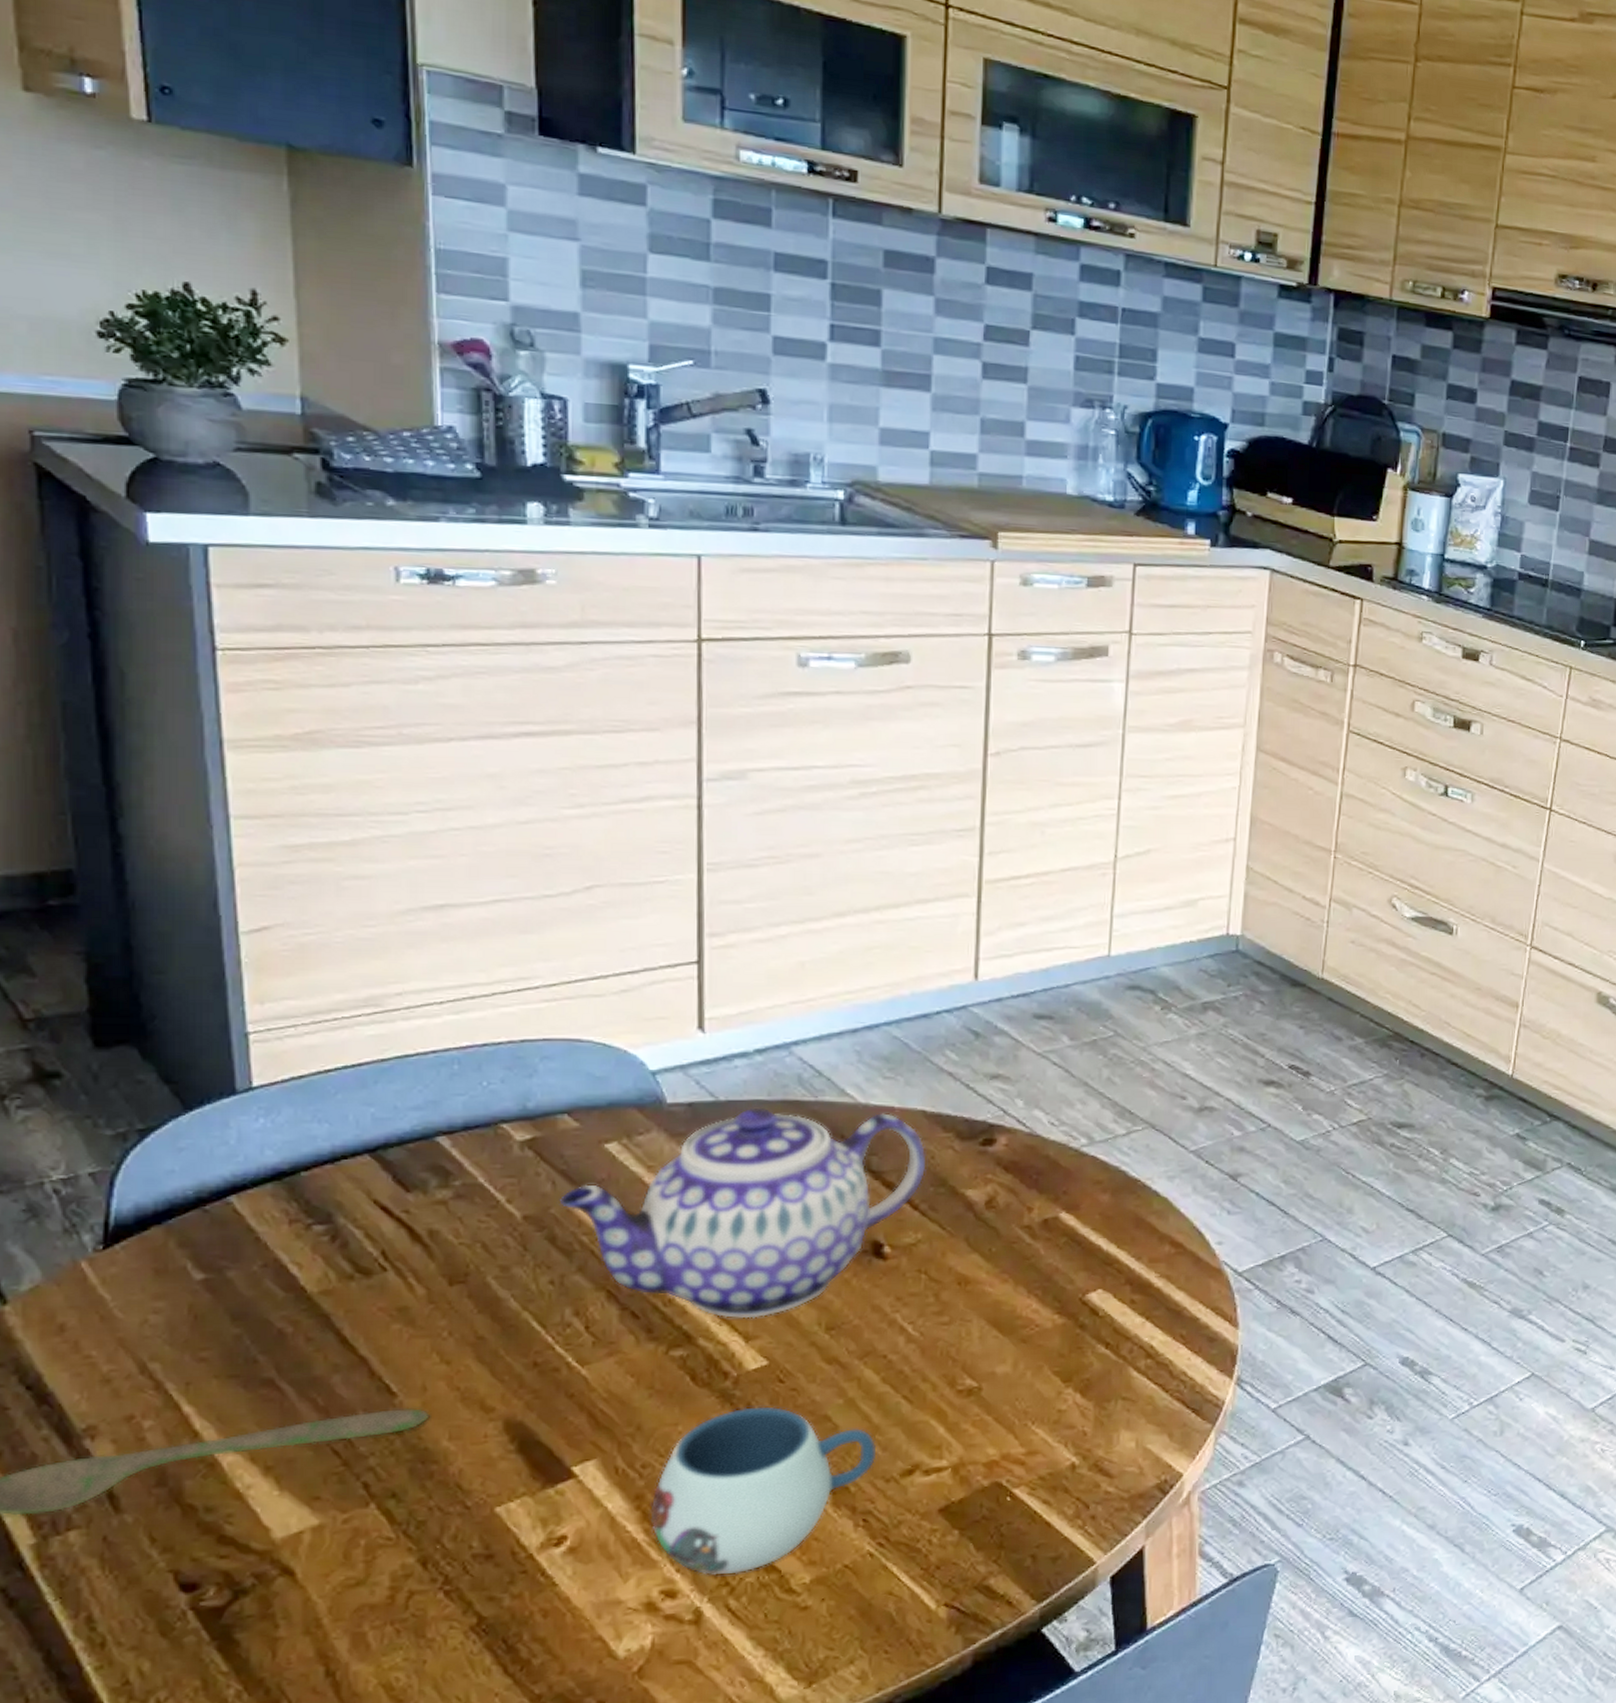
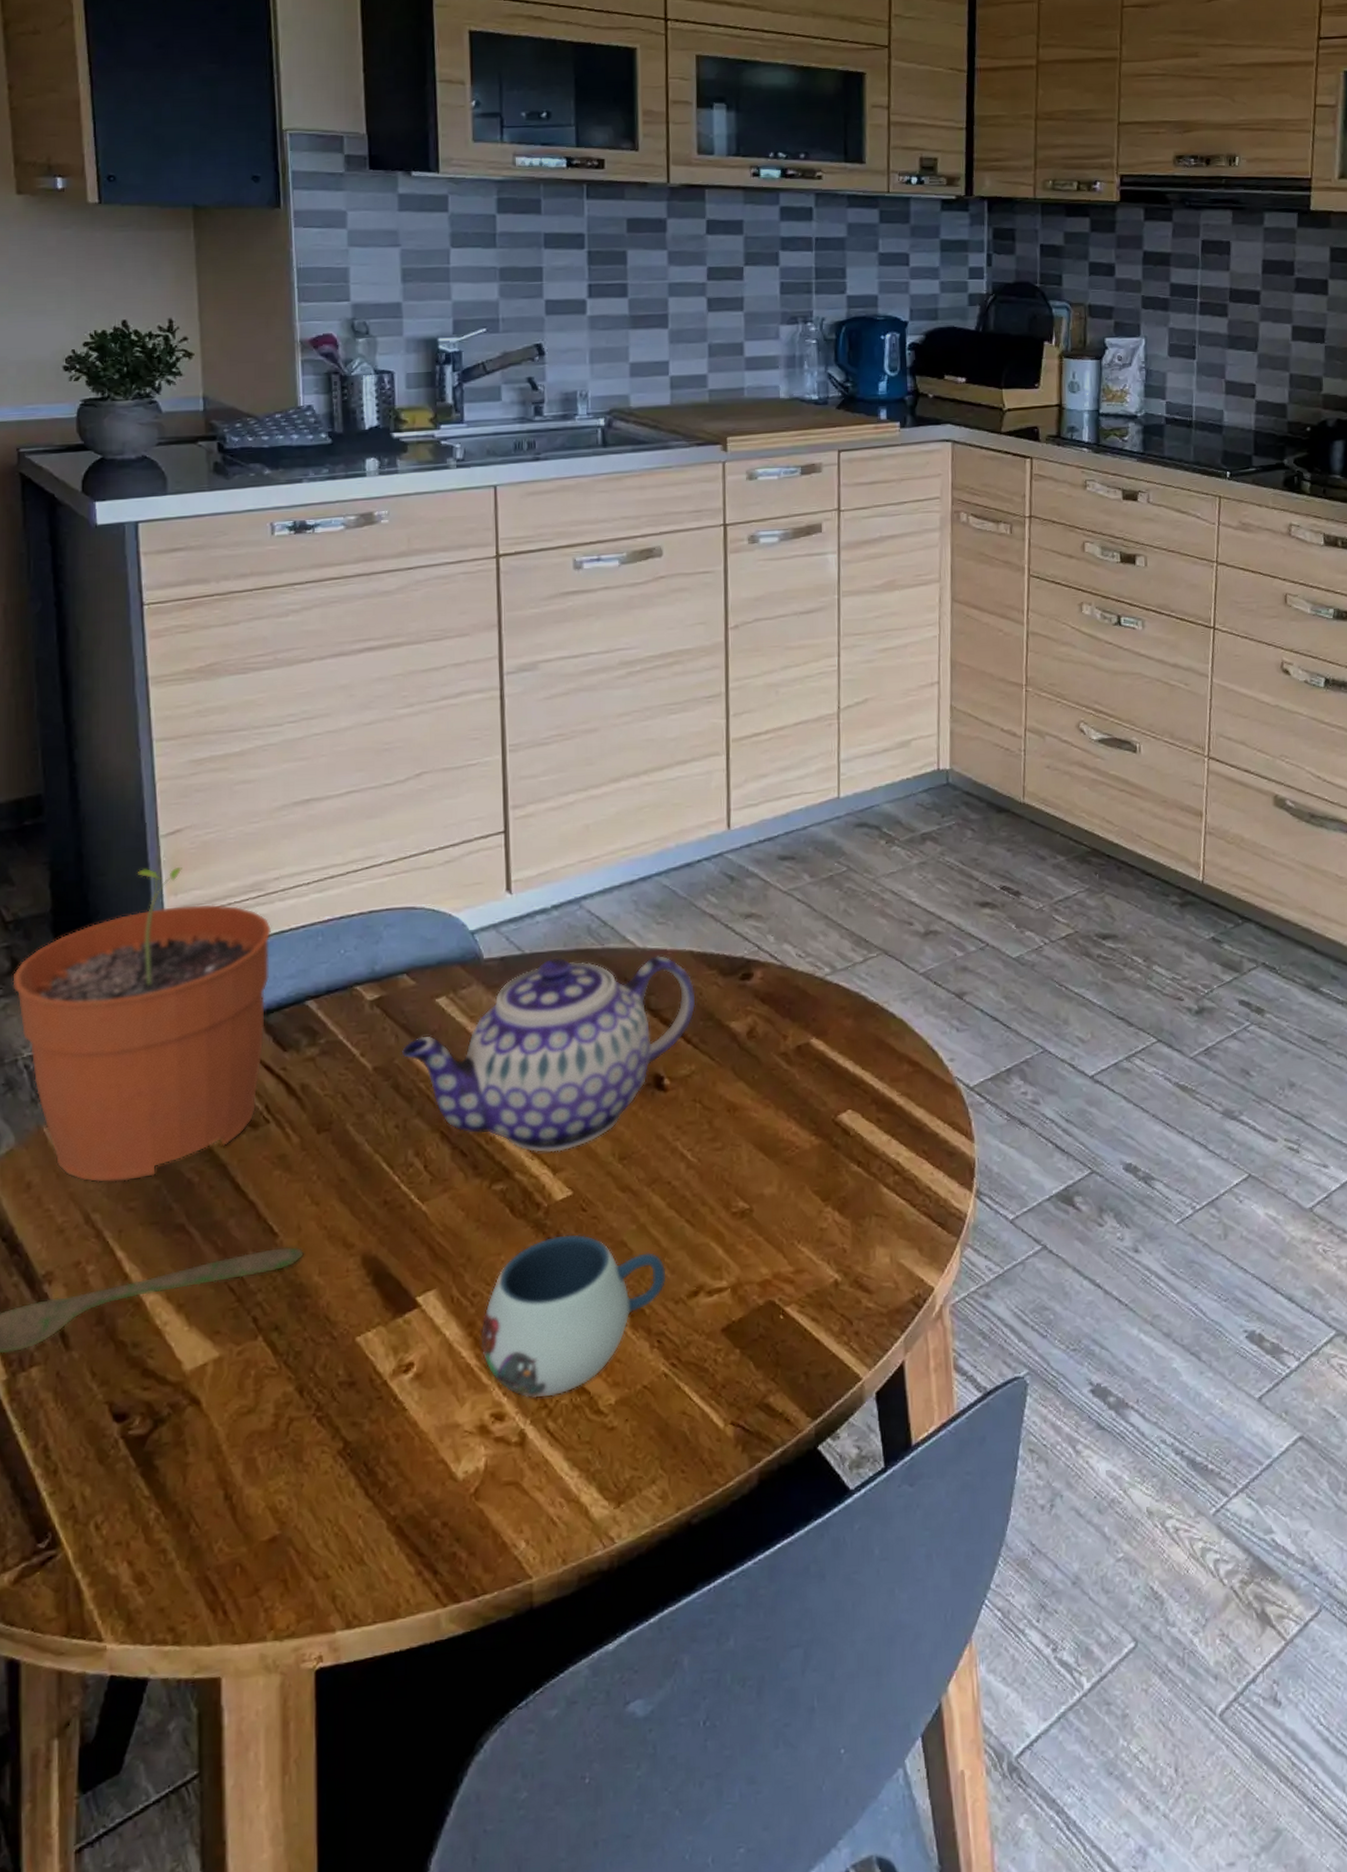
plant pot: none [35,970,392,1328] -> present [12,866,272,1183]

